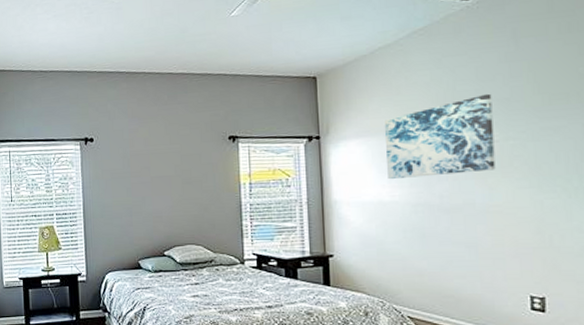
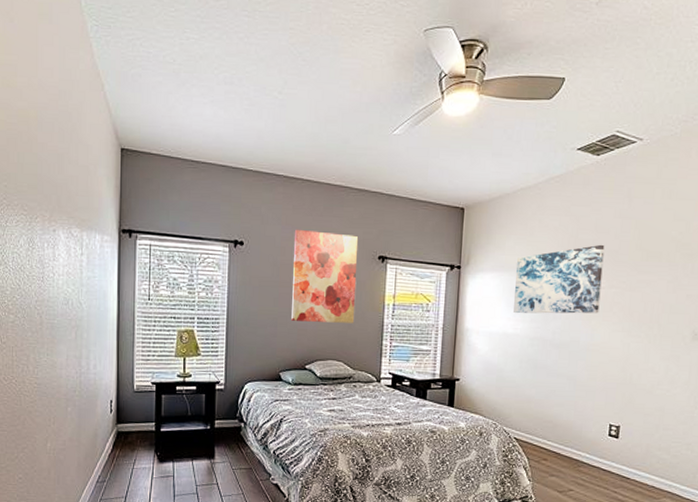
wall art: none [142,119,210,209] -> present [291,229,359,323]

